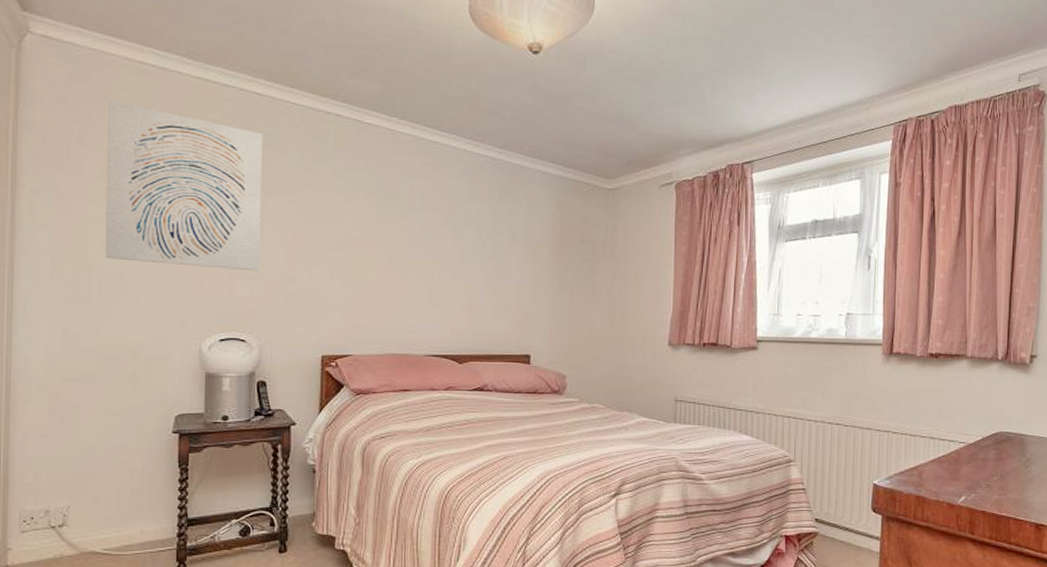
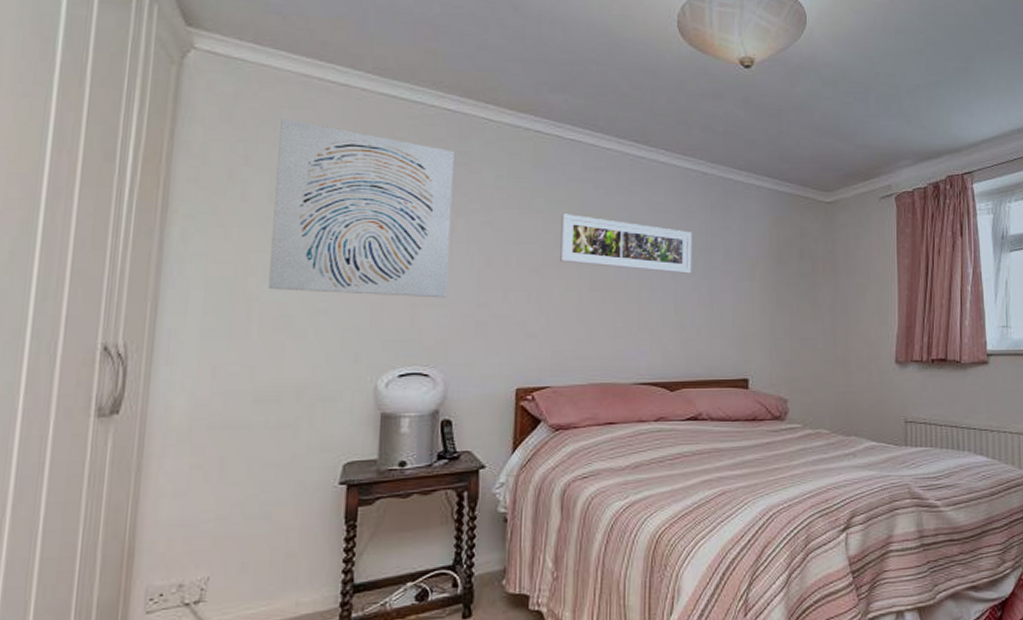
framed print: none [359,195,481,255] -> present [560,213,693,274]

